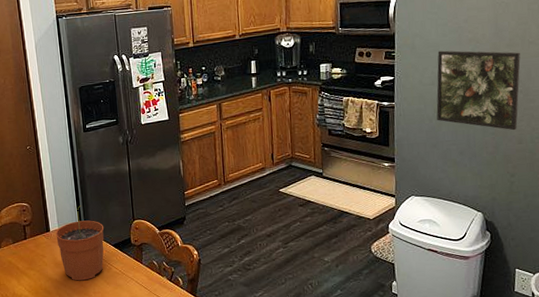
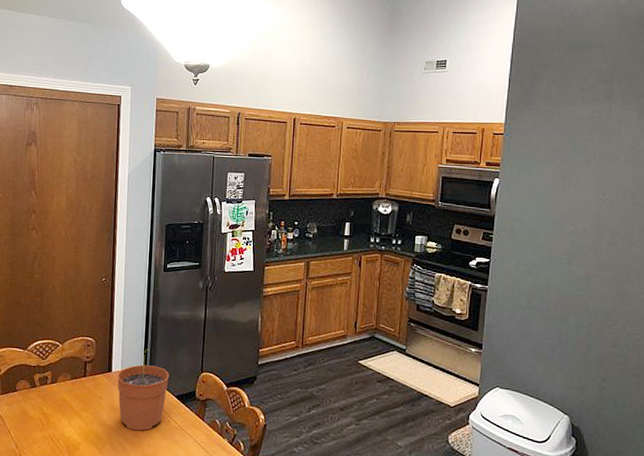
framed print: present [436,50,521,131] -> none [530,239,620,333]

